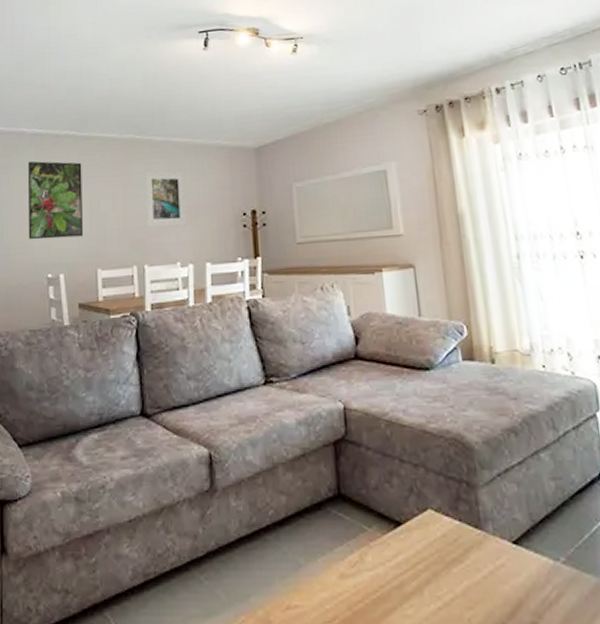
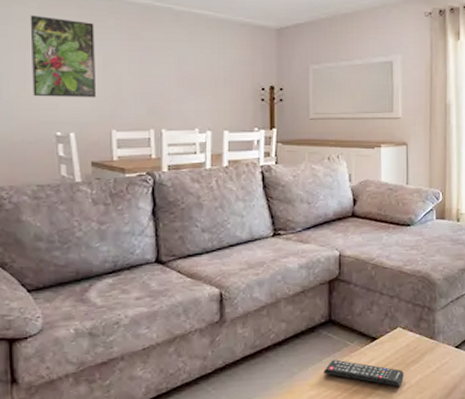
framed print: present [143,171,187,227] -> none [162,39,206,95]
remote control: none [336,550,445,595] -> present [324,359,404,386]

